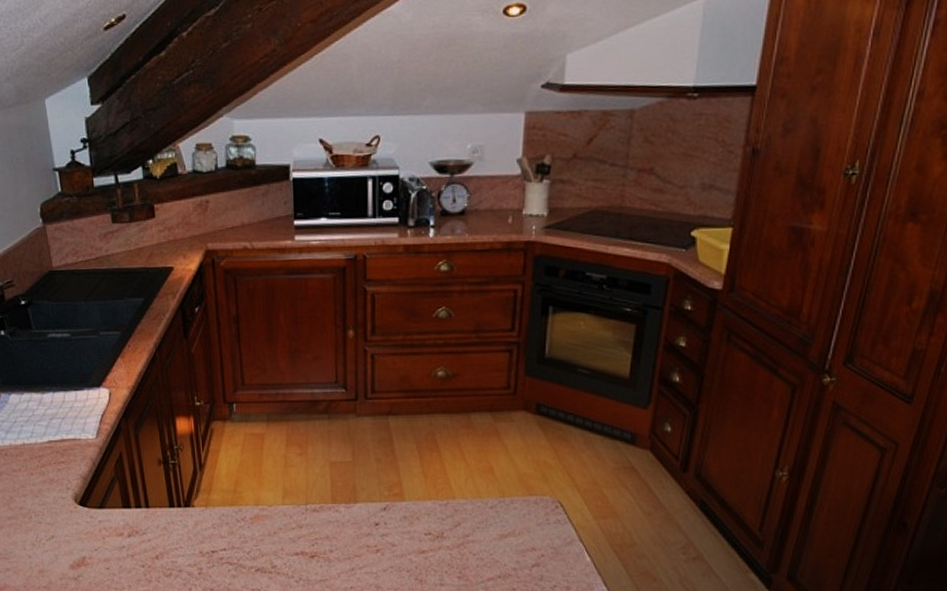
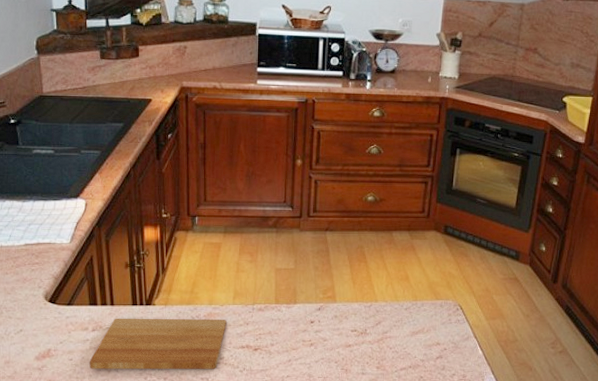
cutting board: none [127,521,277,580] -> present [89,318,227,370]

